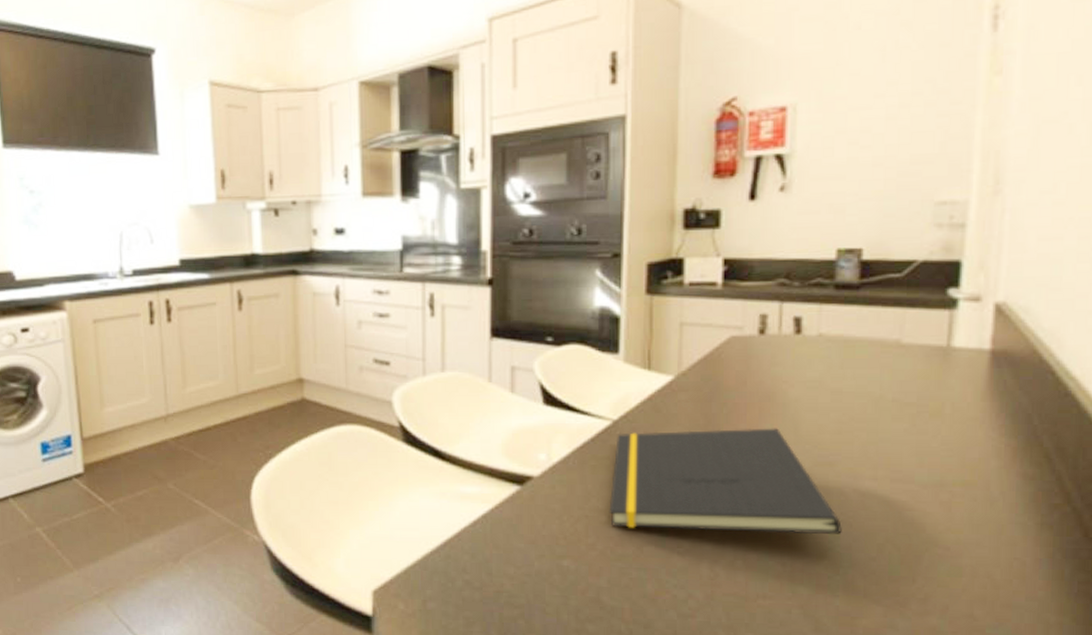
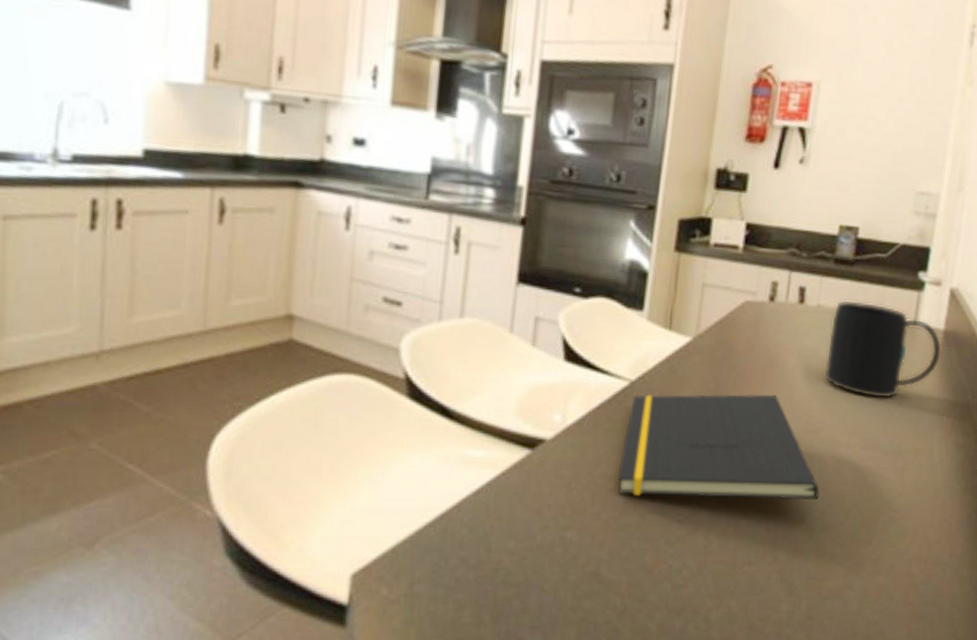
mug: none [835,326,991,428] -> present [824,300,942,399]

